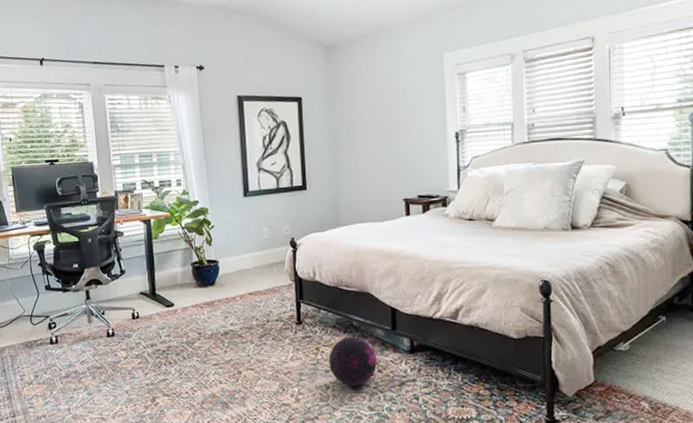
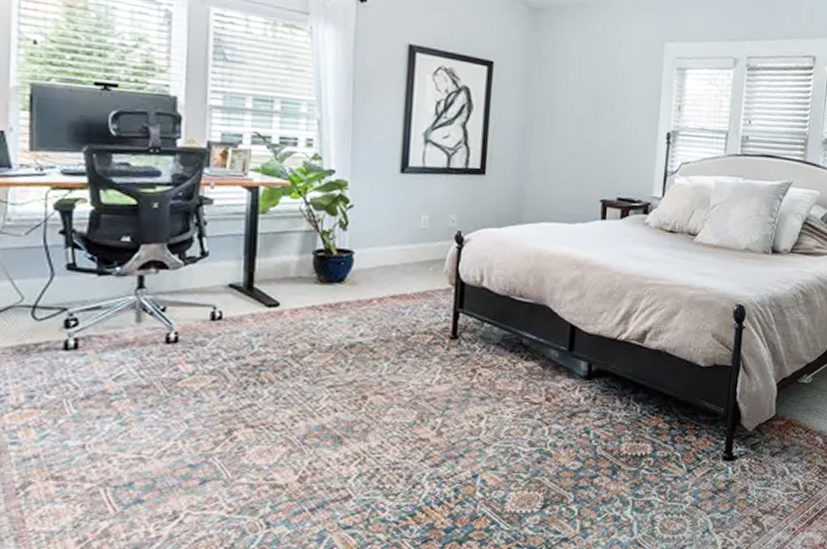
ball: present [329,336,378,386] -> none [486,357,547,417]

